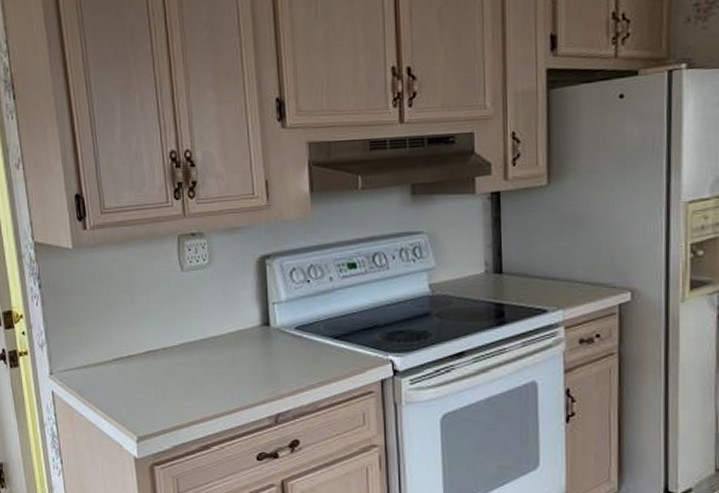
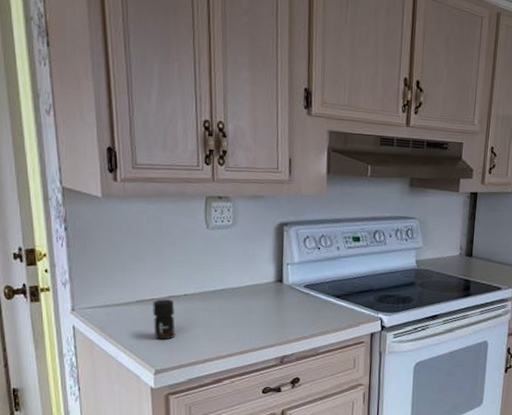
jar: none [130,355,156,402] -> present [153,299,175,340]

